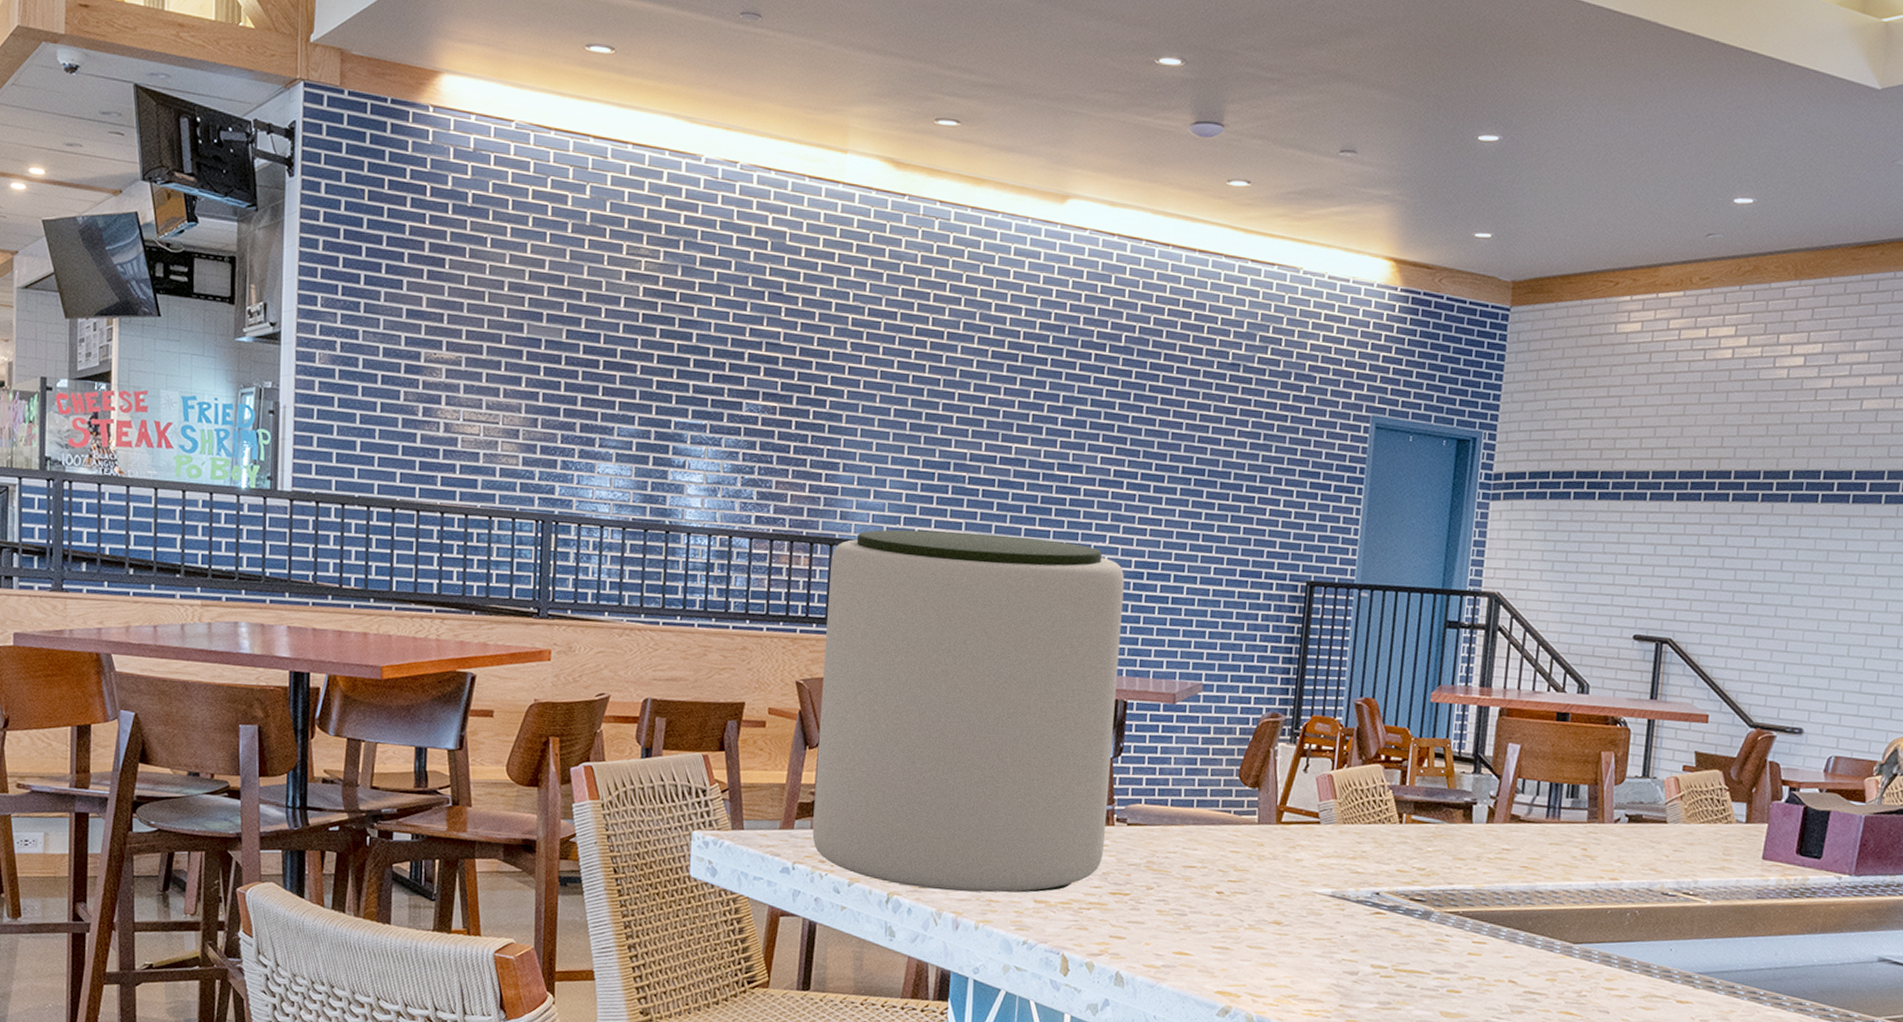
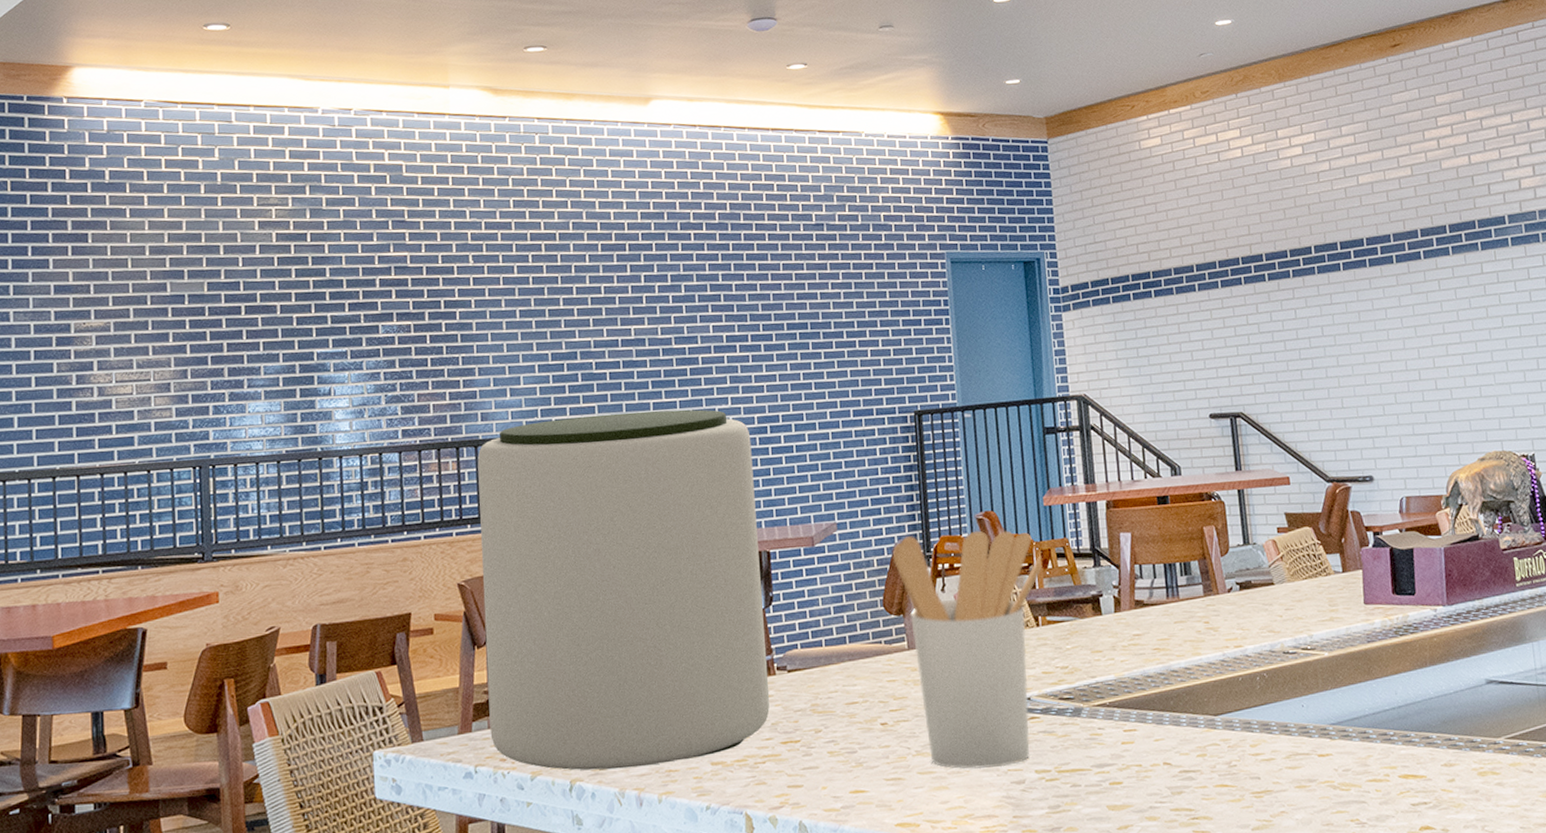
utensil holder: none [1257,710,1418,956] -> present [892,530,1043,770]

